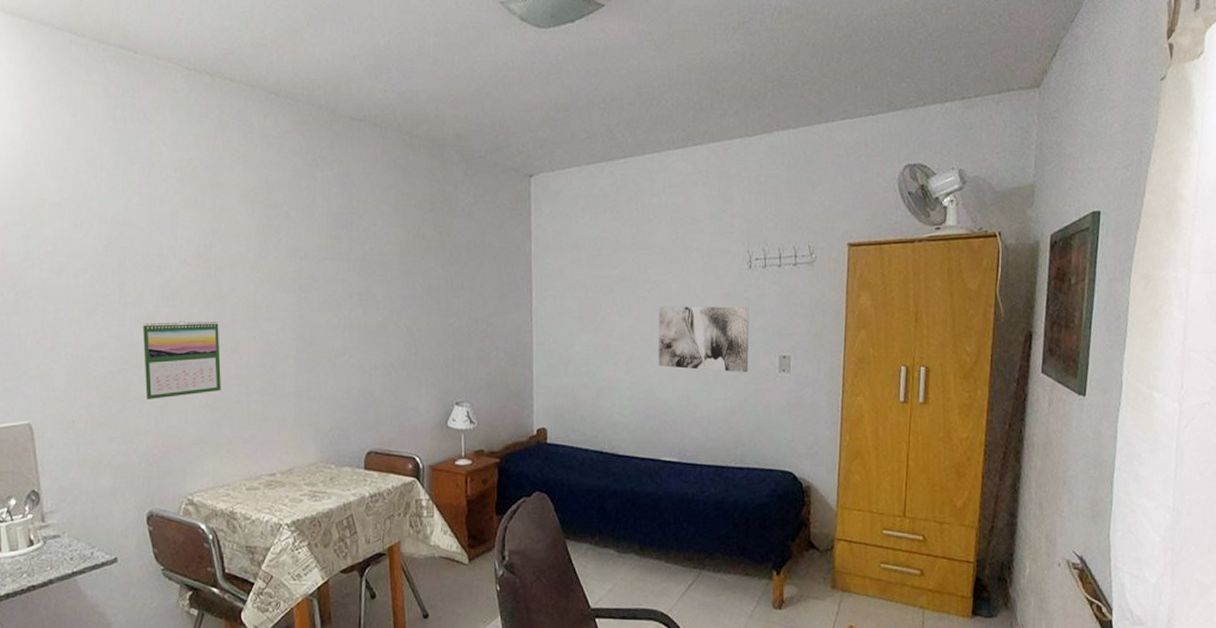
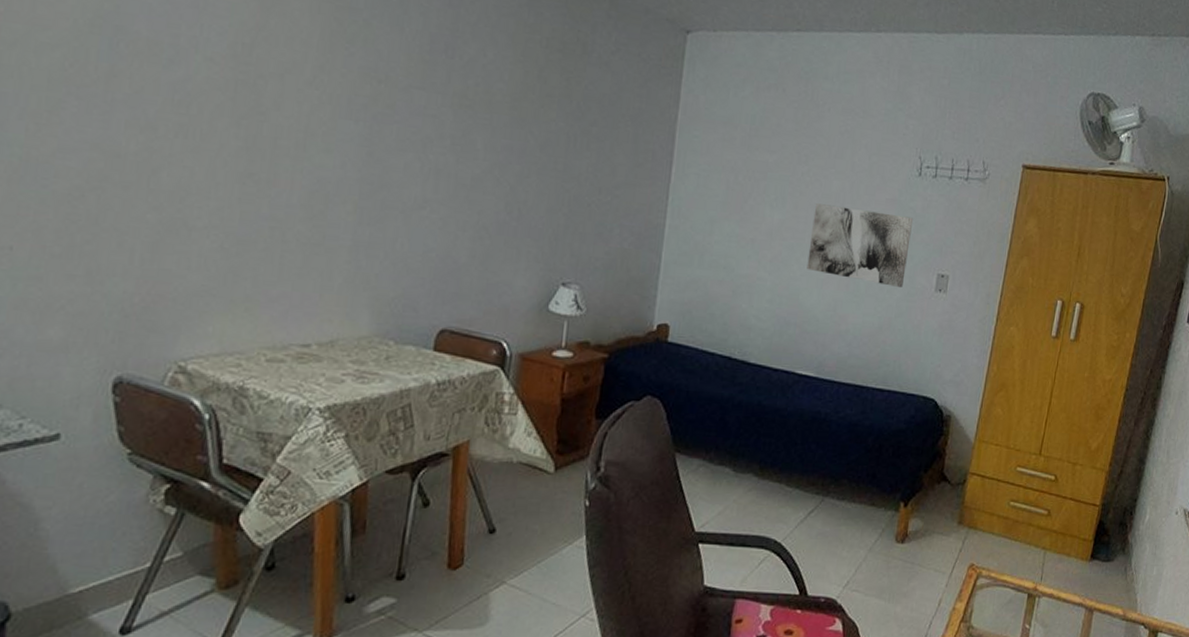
calendar: present [143,321,221,400] -> none [130,131,252,233]

